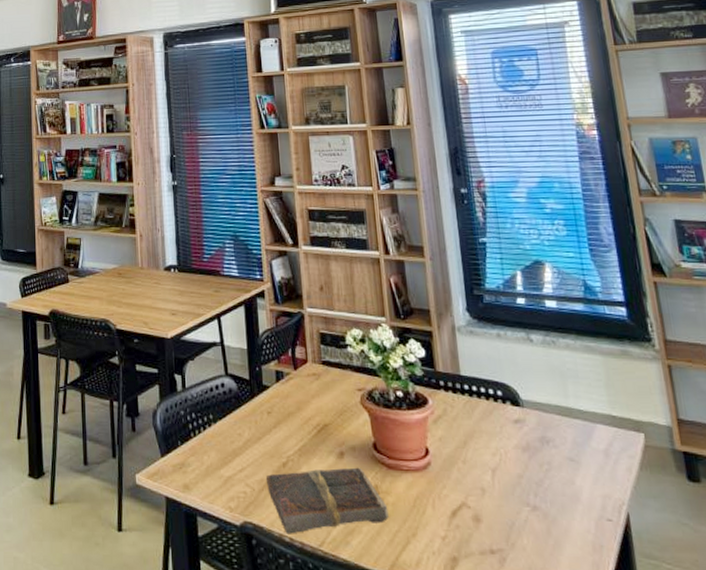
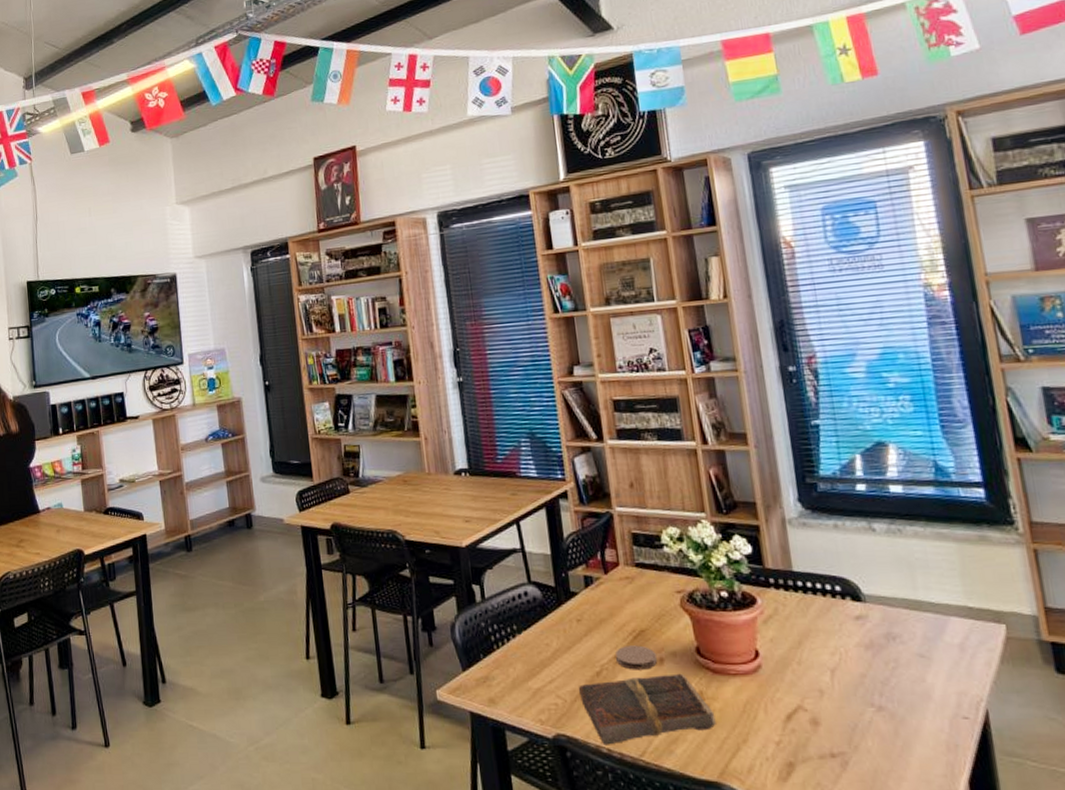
coaster: none [301,439,338,463] -> present [616,645,657,670]

